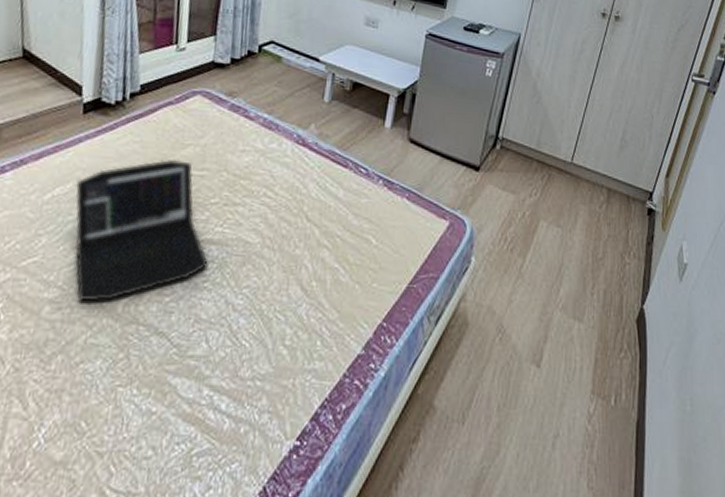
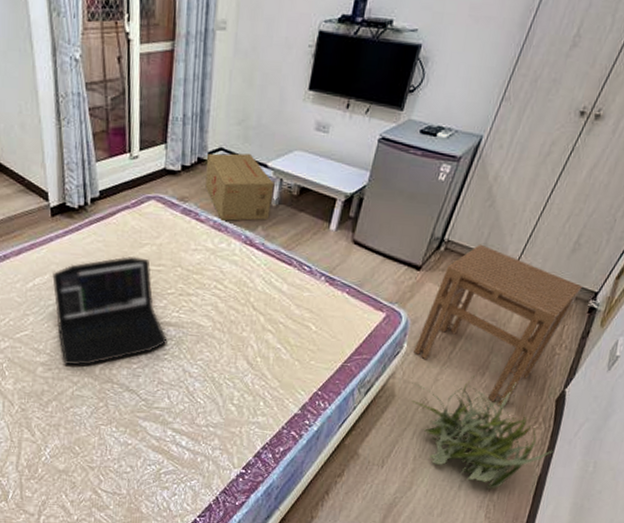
cardboard box: none [255,46,327,118] -> present [205,153,275,221]
stool: none [483,142,637,332] -> present [414,244,582,407]
decorative plant: none [485,293,646,446] -> present [412,375,554,490]

